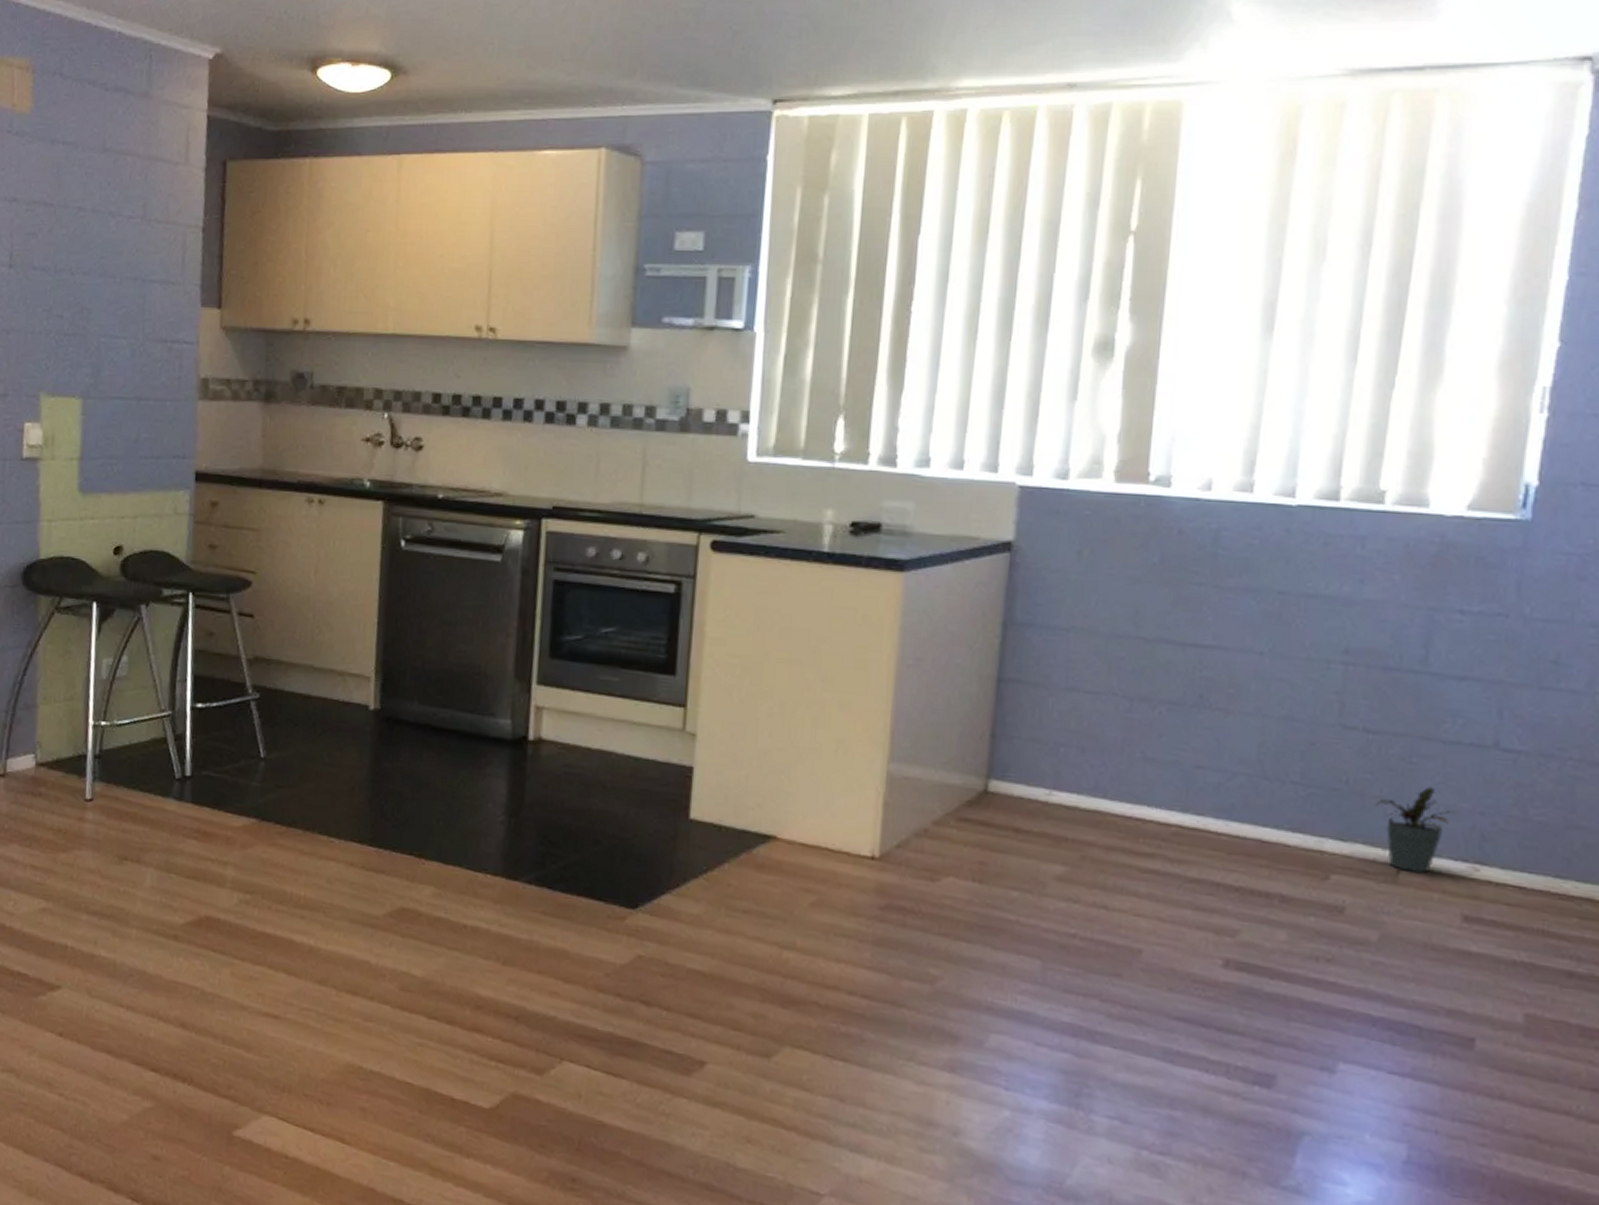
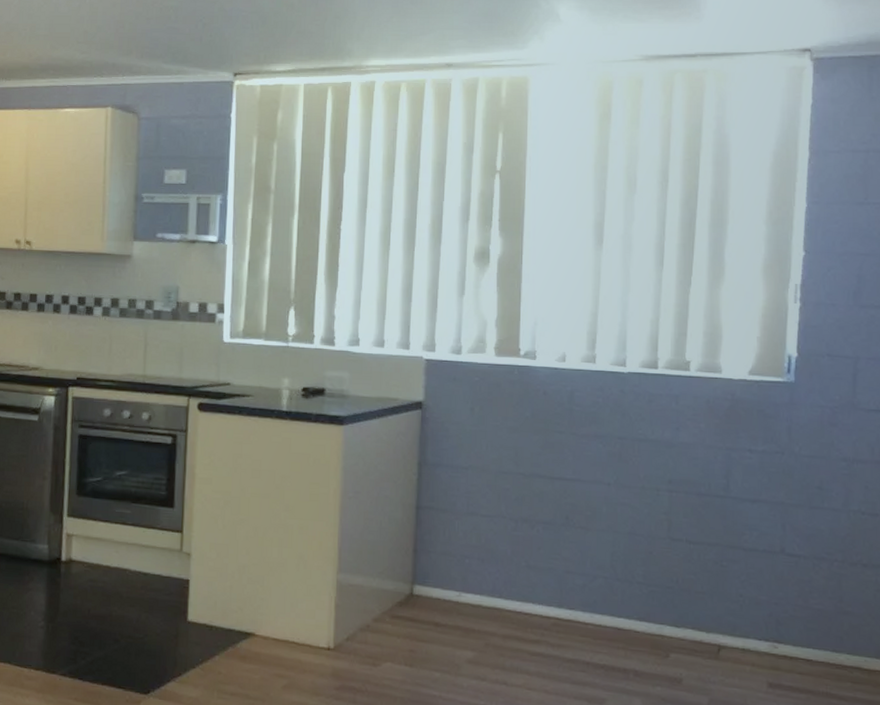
potted plant: present [1376,787,1453,874] -> none [700,584,755,651]

